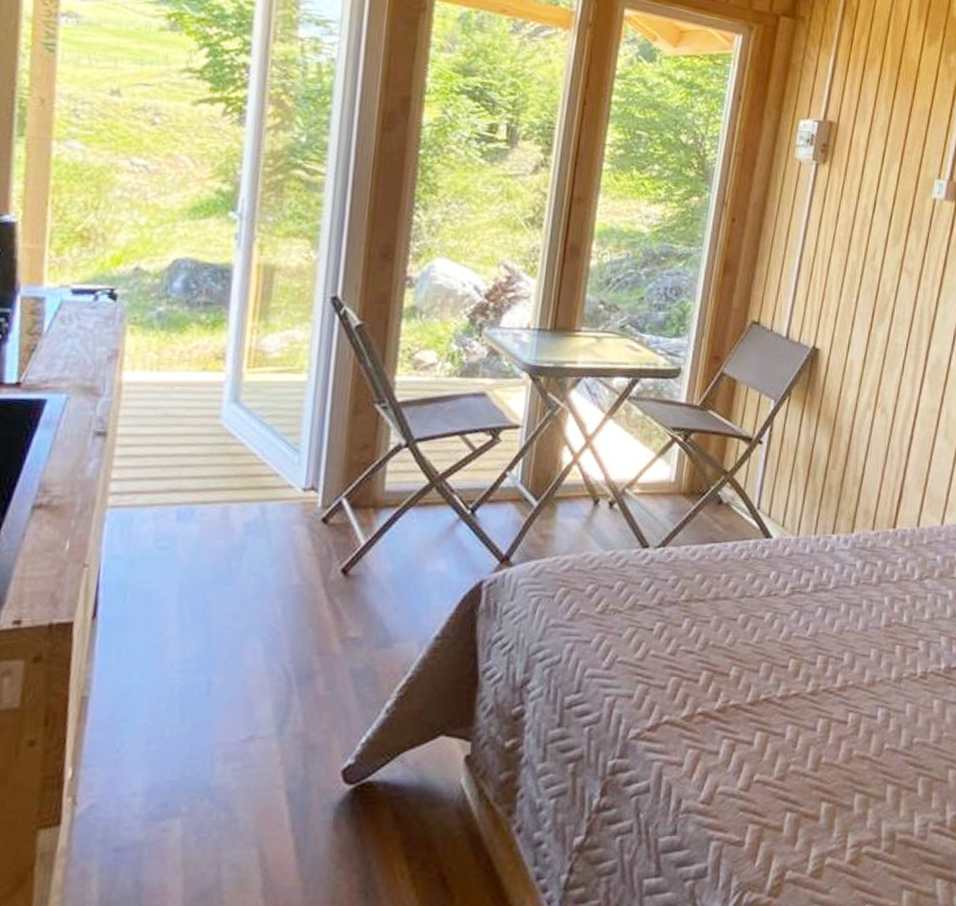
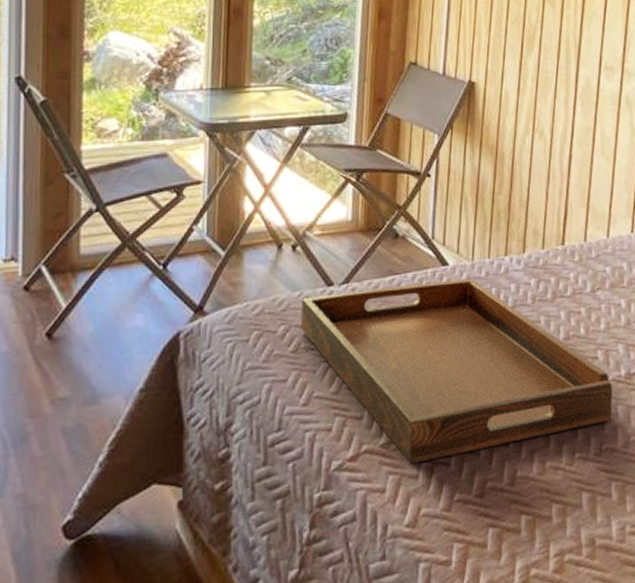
serving tray: none [610,553,930,739] -> present [300,279,613,464]

